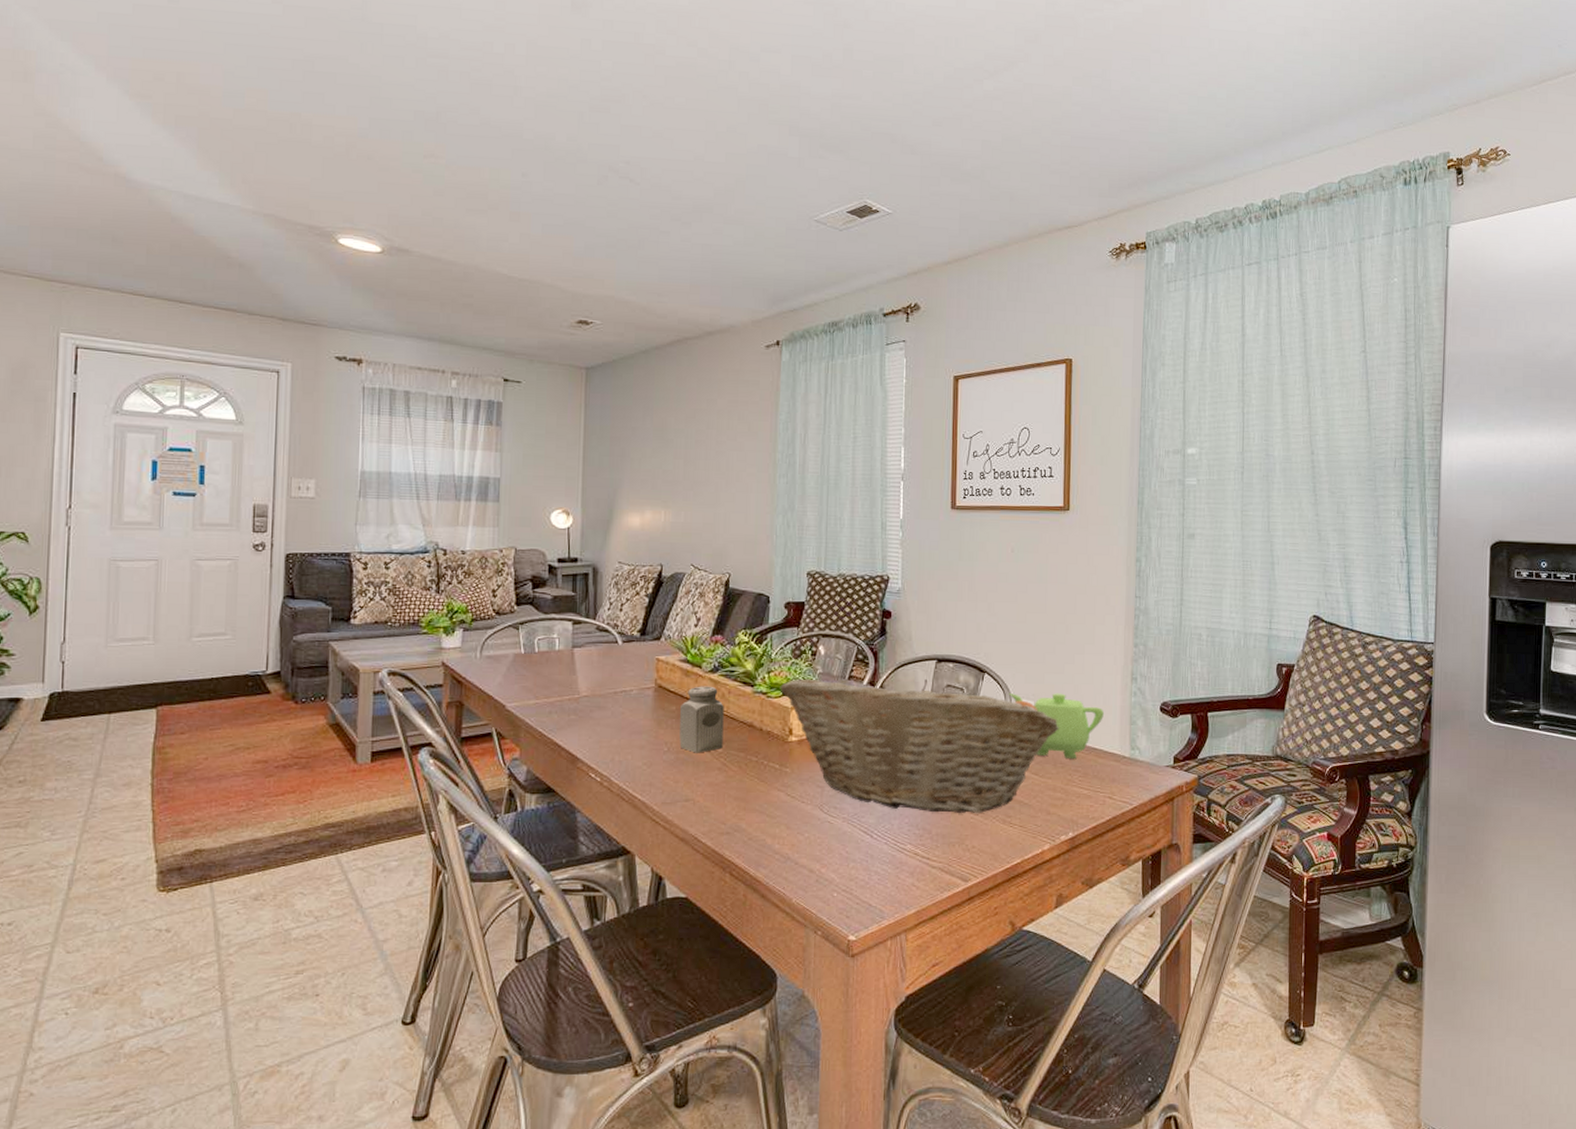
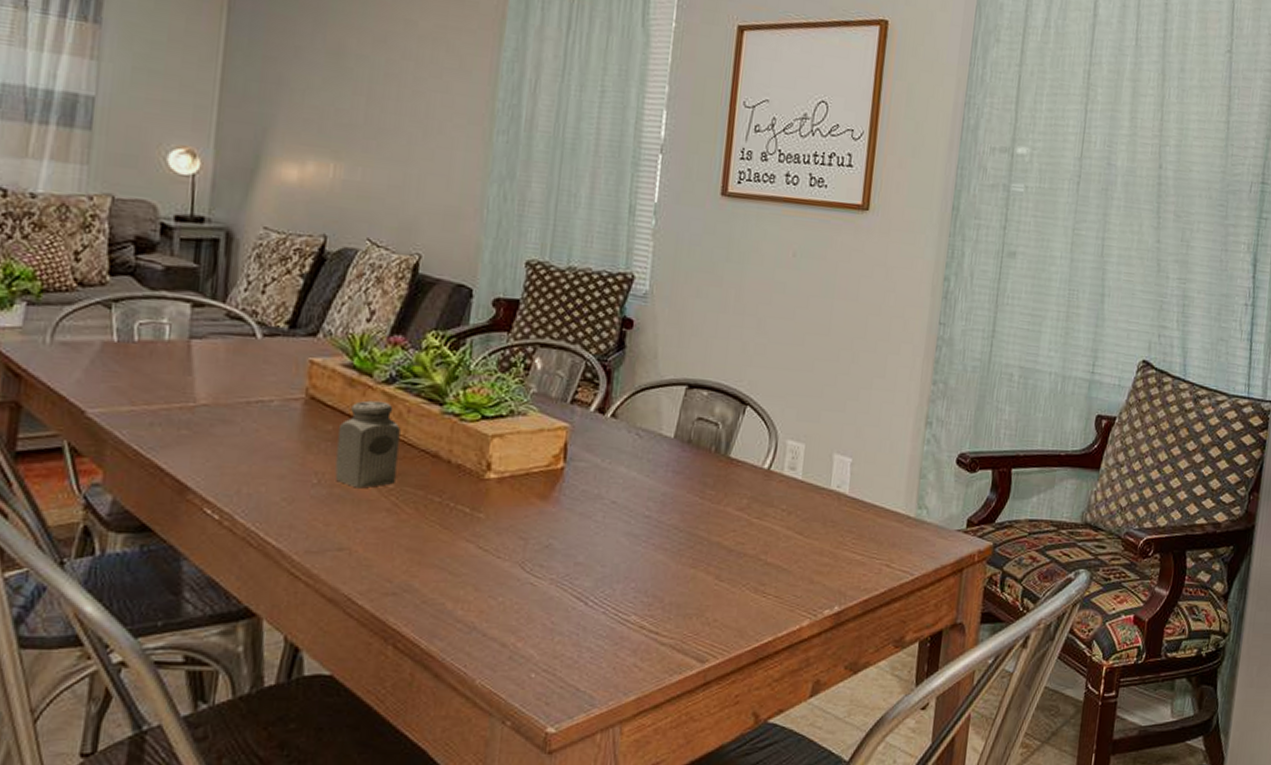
fruit basket: present [780,679,1059,813] -> none [478,399,833,579]
teapot: present [1008,693,1104,758] -> none [774,433,889,516]

